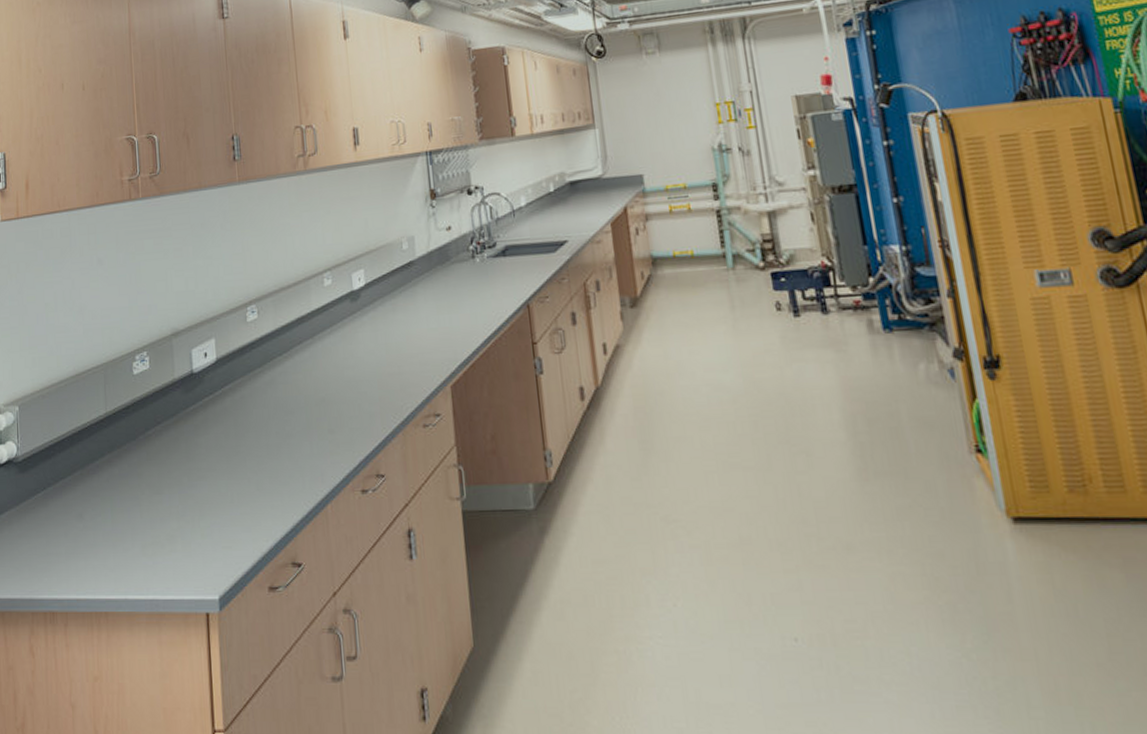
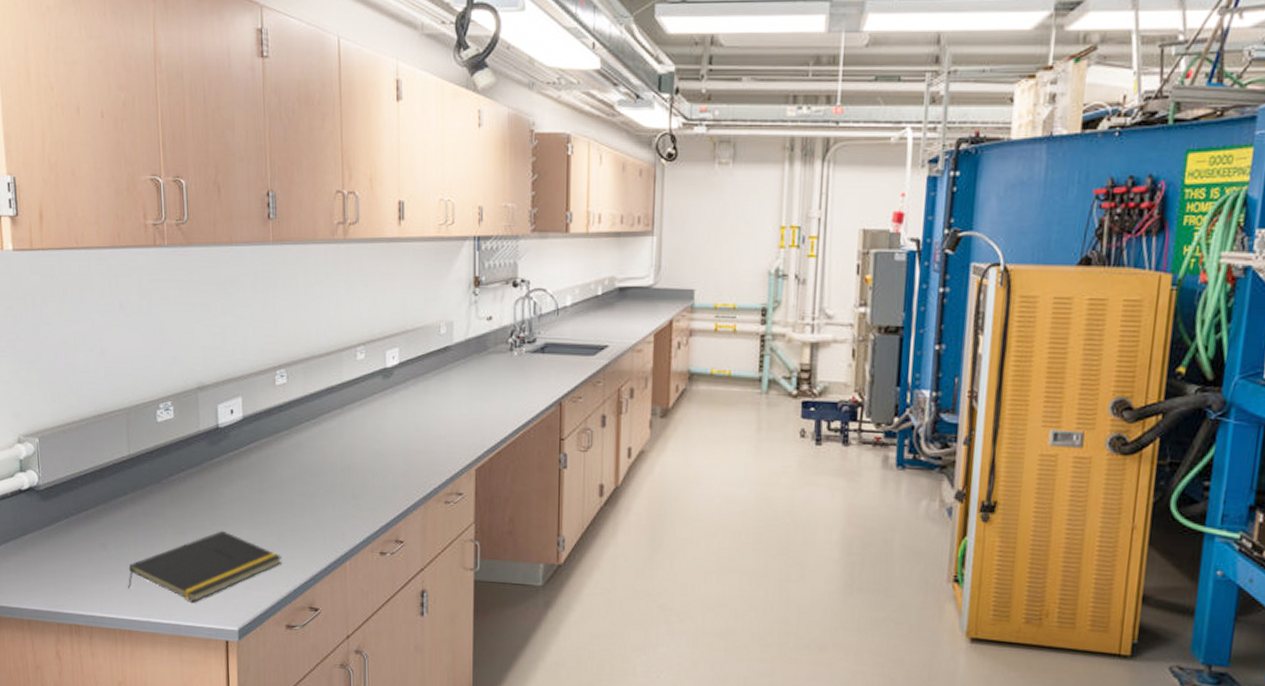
notepad: none [105,484,262,571] -> present [128,530,282,603]

